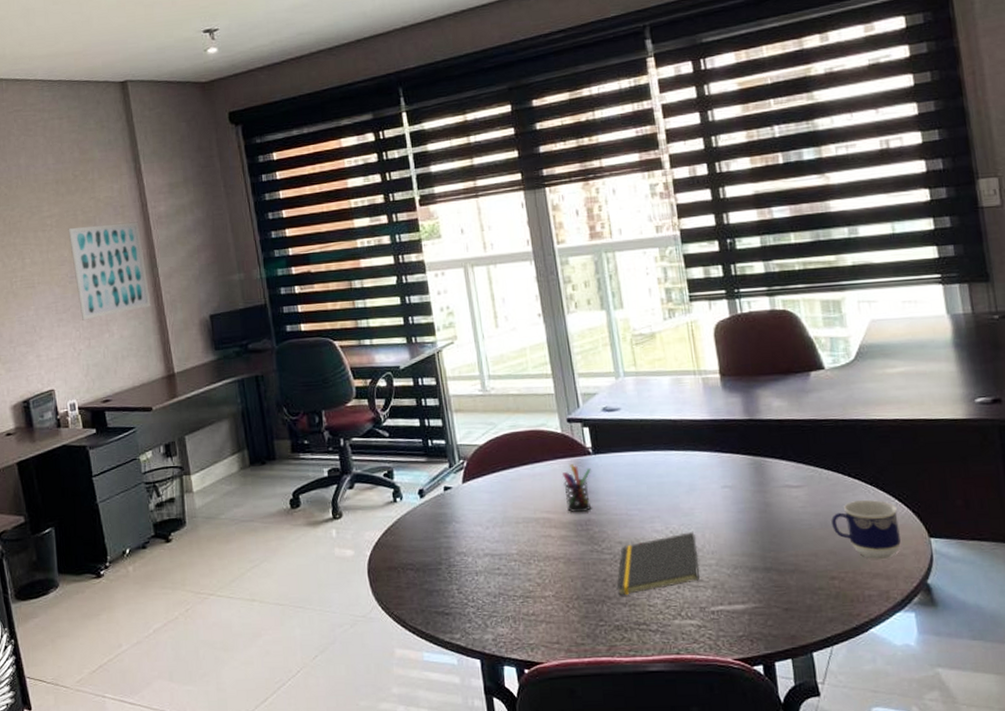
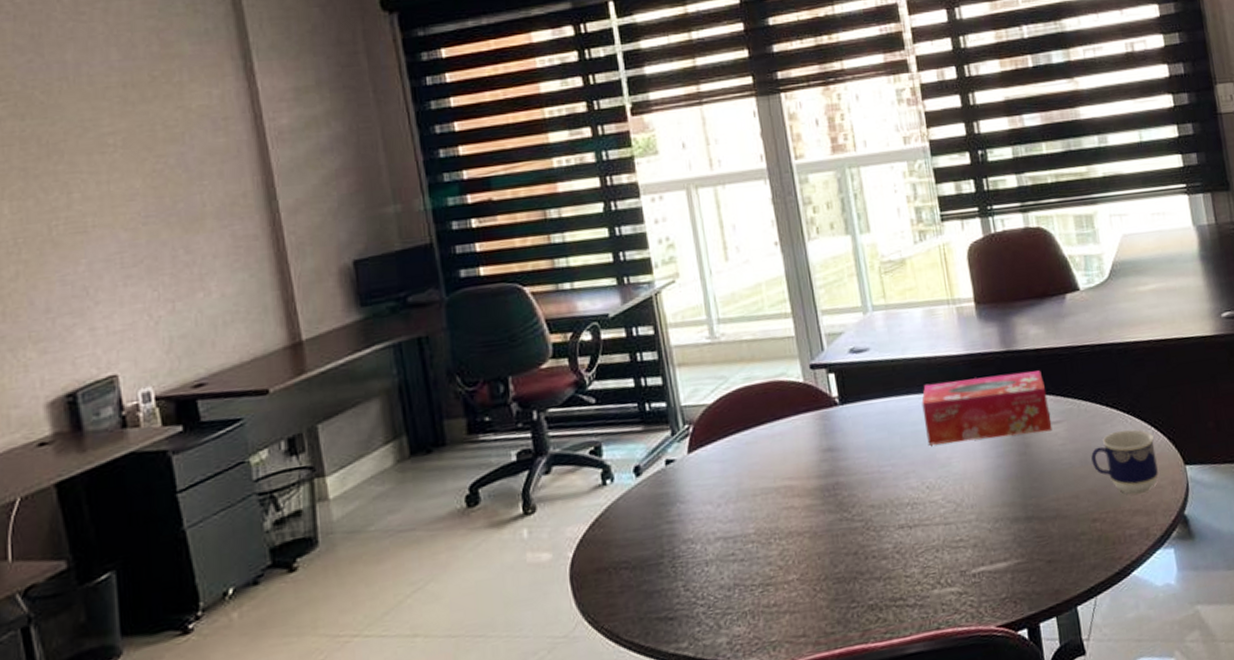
wall art: present [68,222,151,320] -> none [141,139,268,276]
pen holder: present [561,464,591,513] -> none [805,418,839,476]
notepad: present [616,532,700,596] -> none [869,485,959,570]
tissue box: none [667,439,793,496] -> present [922,370,1052,446]

